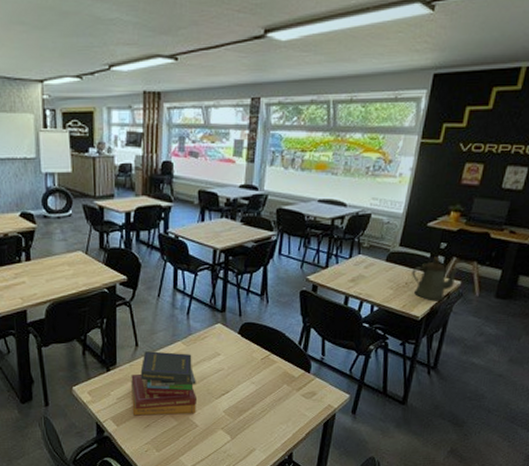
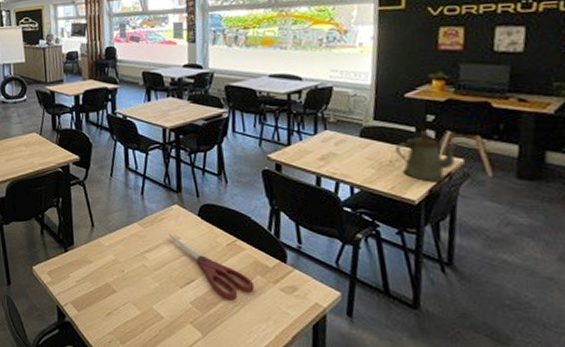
books: present [131,351,196,416] -> none [89,232,160,303]
scissors: none [210,351,281,407] -> present [169,234,255,301]

